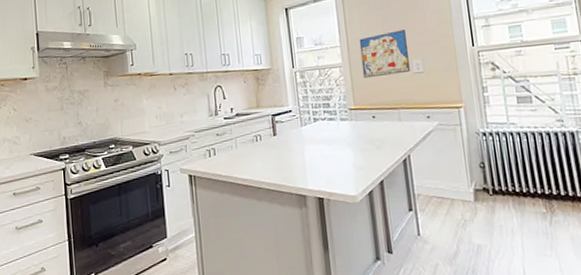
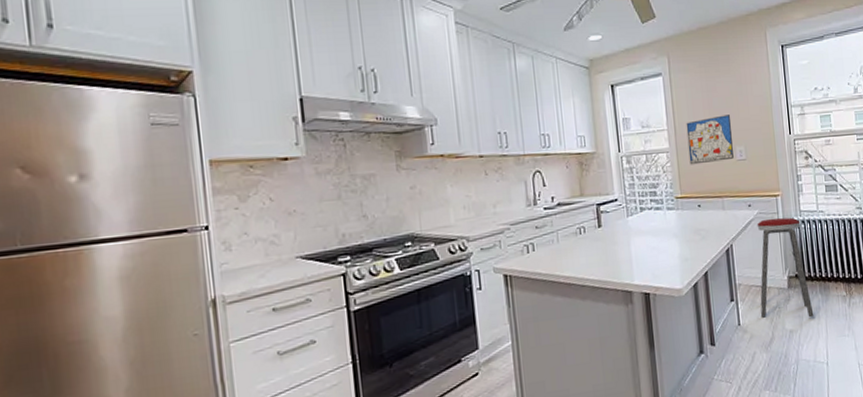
music stool: none [437,129,507,233] -> present [757,217,814,318]

